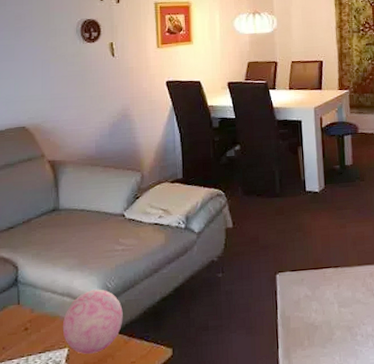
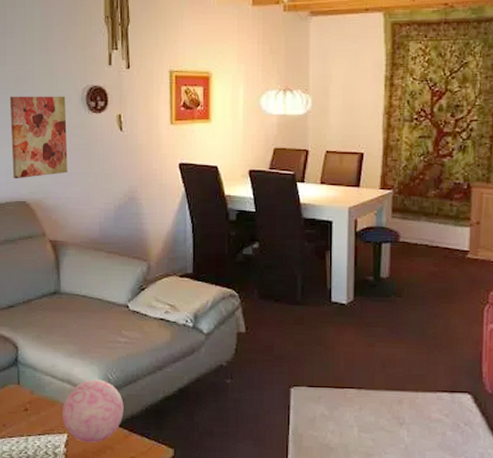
wall art: none [9,29,65,107] -> present [9,96,68,179]

